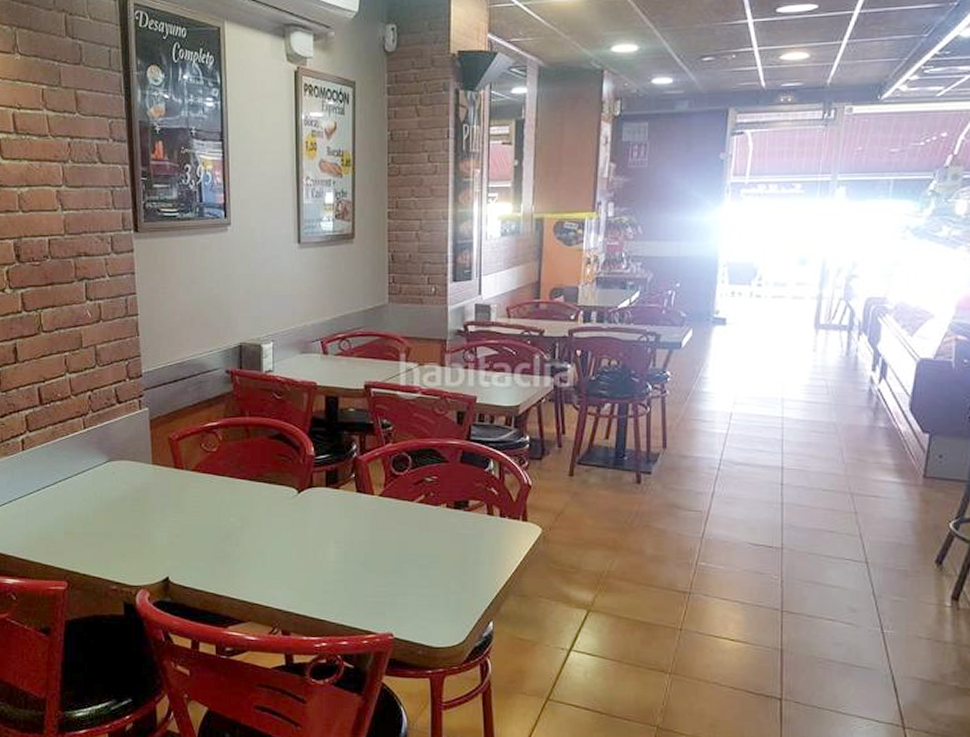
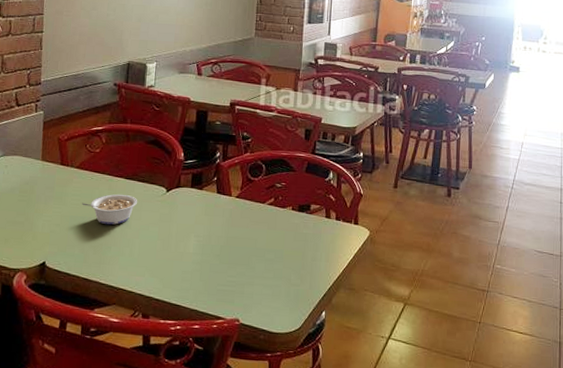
legume: none [203,498,266,534] -> present [82,194,138,225]

